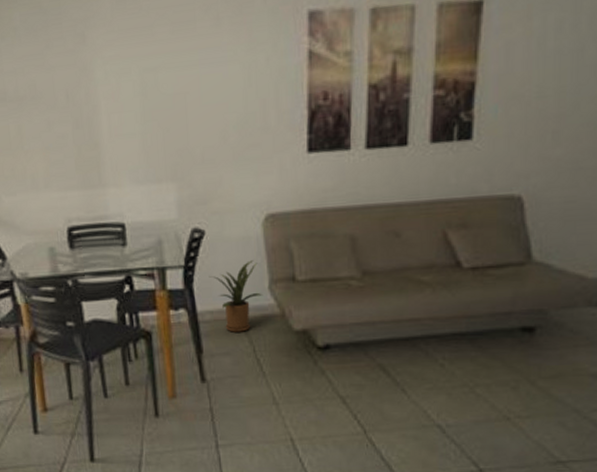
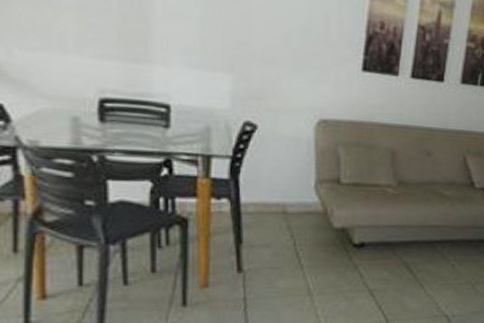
house plant: present [208,260,262,332] -> none [256,159,308,226]

